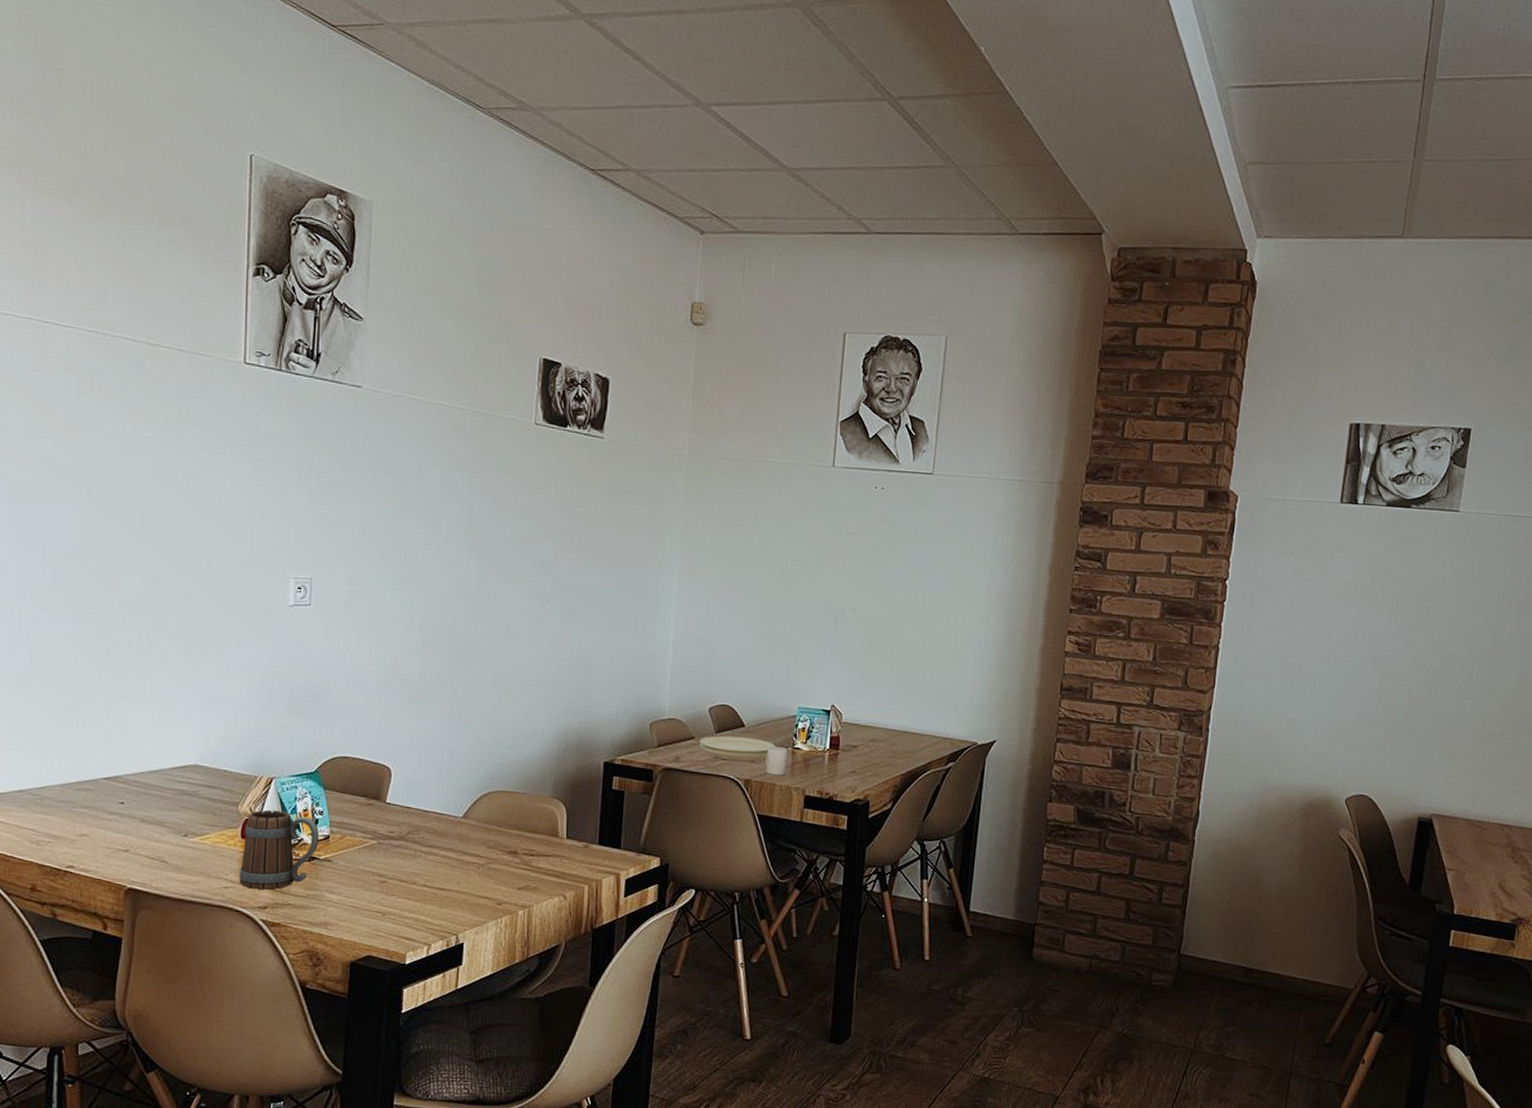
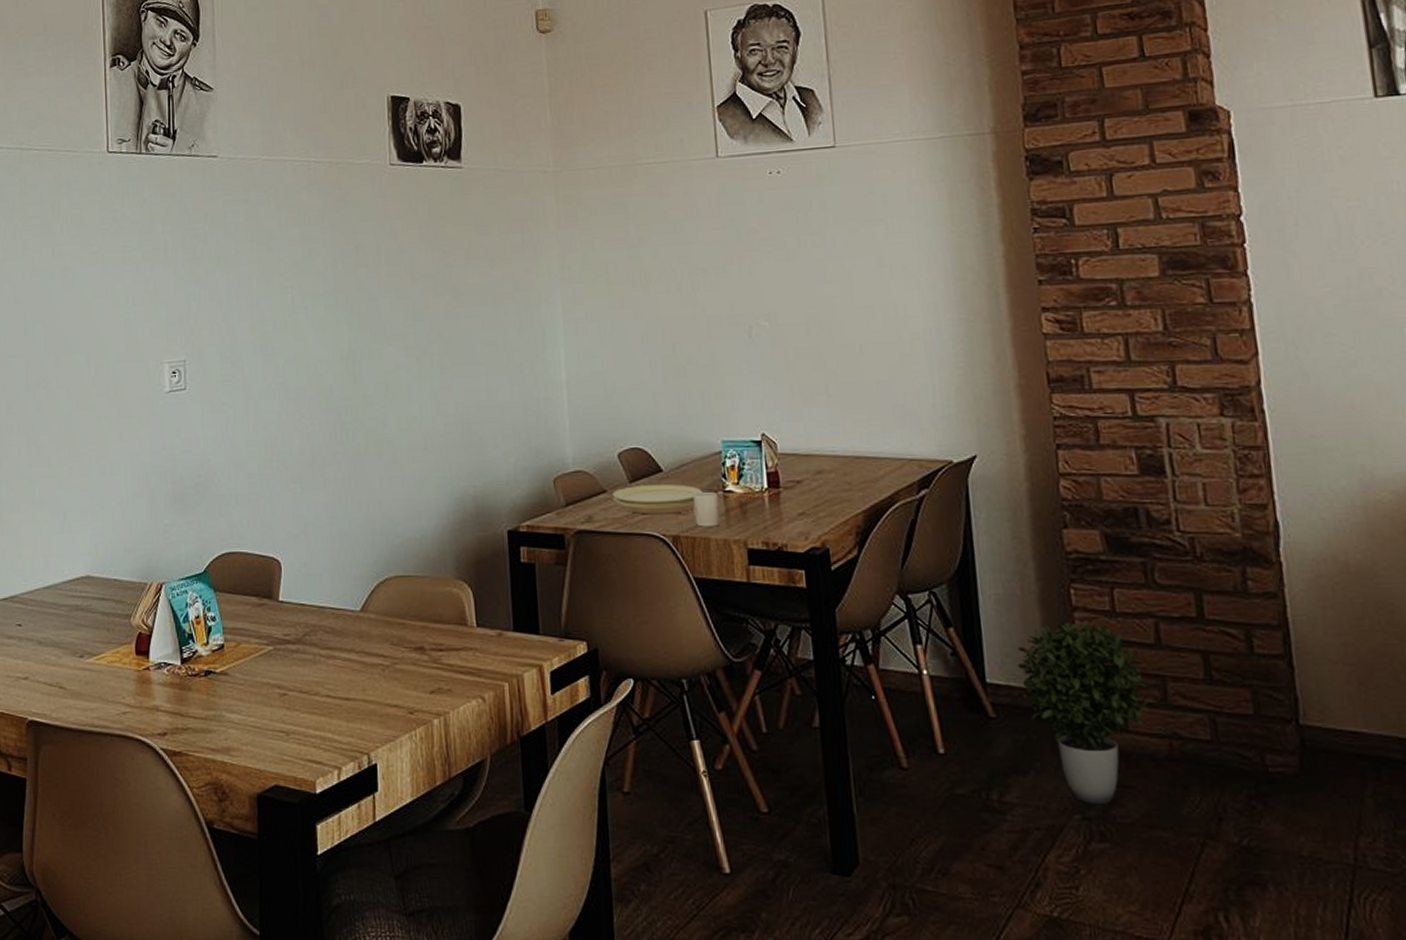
beer mug: present [239,809,320,890] -> none [136,619,214,713]
potted plant: none [993,870,1084,1001] -> present [1018,620,1149,804]

